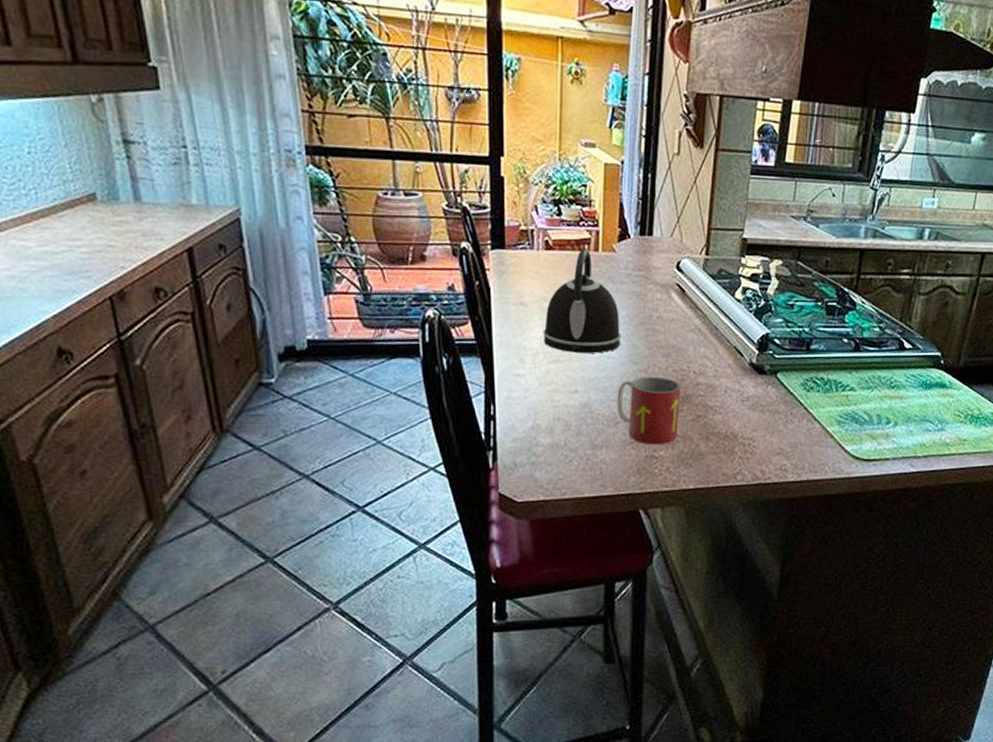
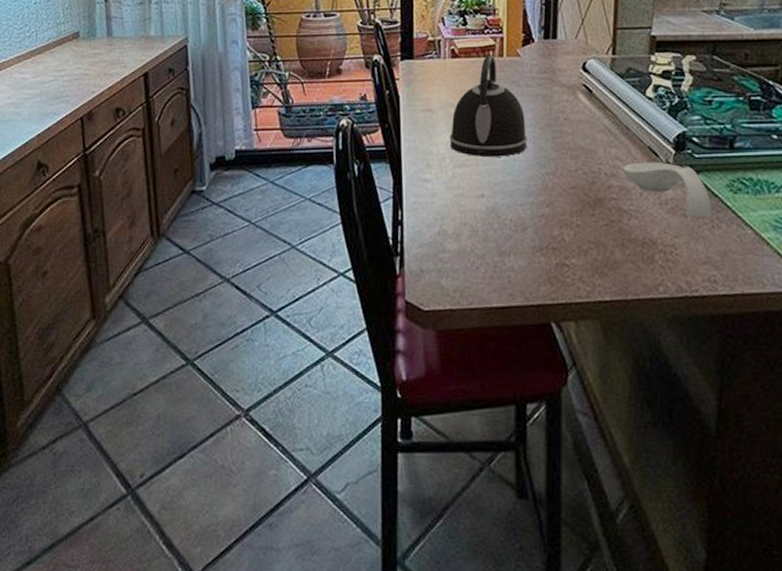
mug: present [617,376,681,445] -> none [524,179,592,252]
spoon rest: none [711,361,787,413] -> present [623,162,712,217]

